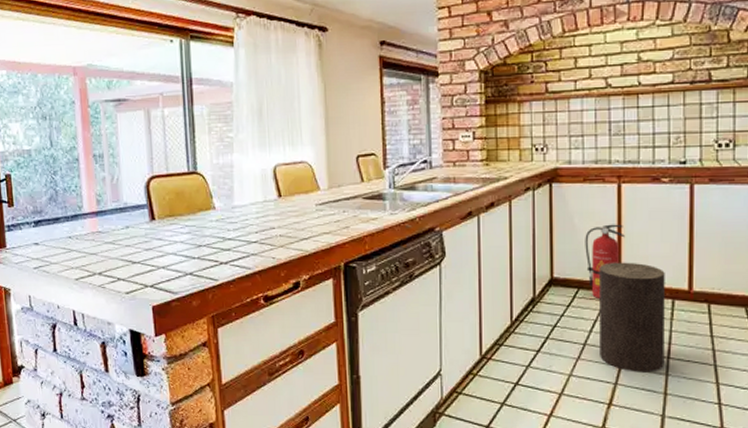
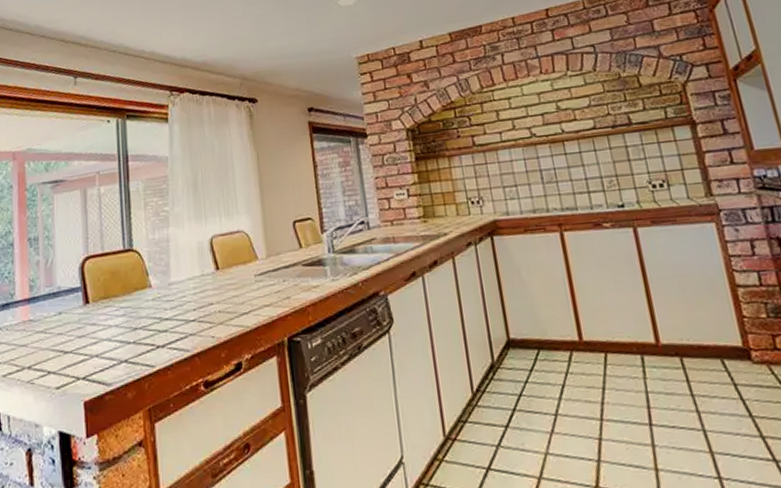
fire extinguisher: present [585,224,625,298] -> none [536,275,578,360]
stool: present [600,262,665,372] -> none [557,315,648,445]

